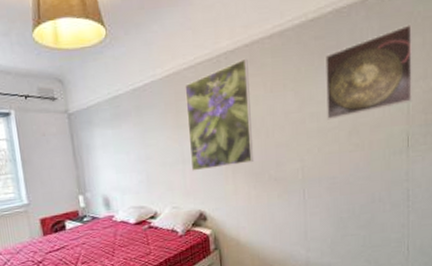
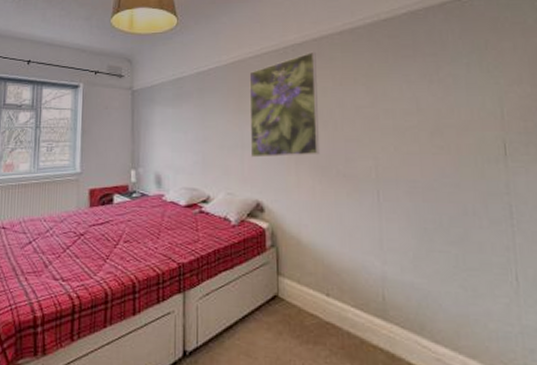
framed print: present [326,23,413,120] -> none [401,28,507,118]

